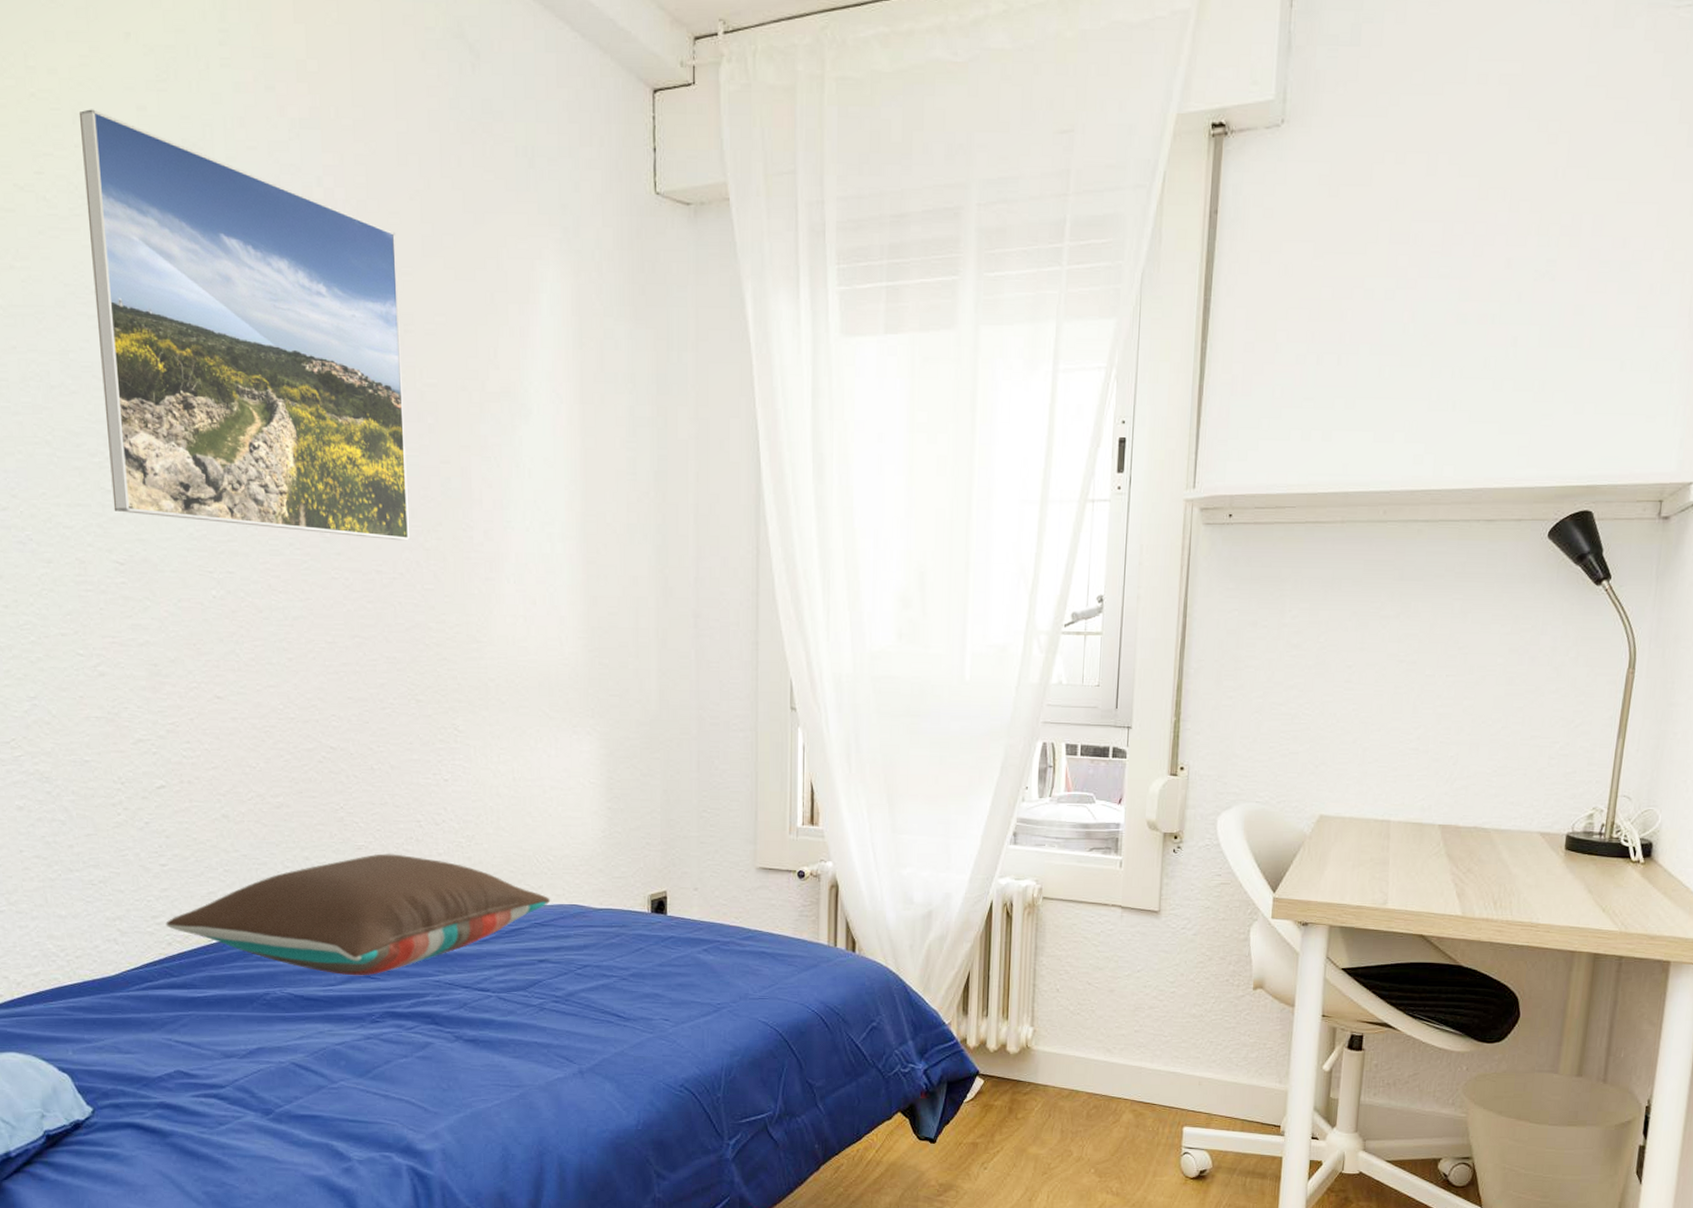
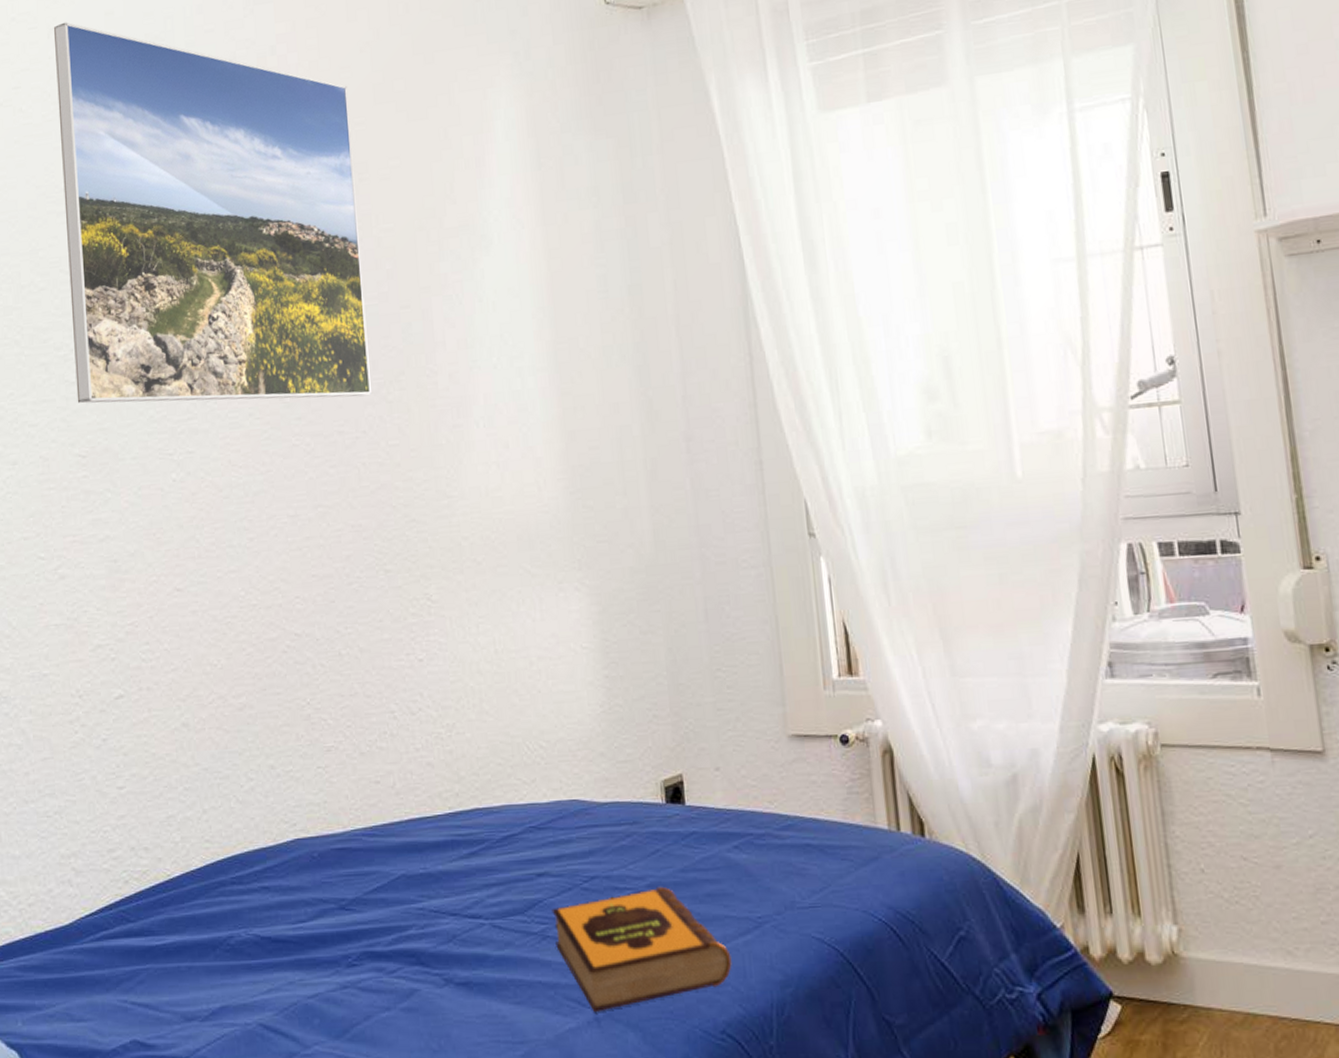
pillow: present [165,853,551,976] -> none [122,753,547,908]
hardback book: none [549,976,693,1067] -> present [551,886,732,1012]

